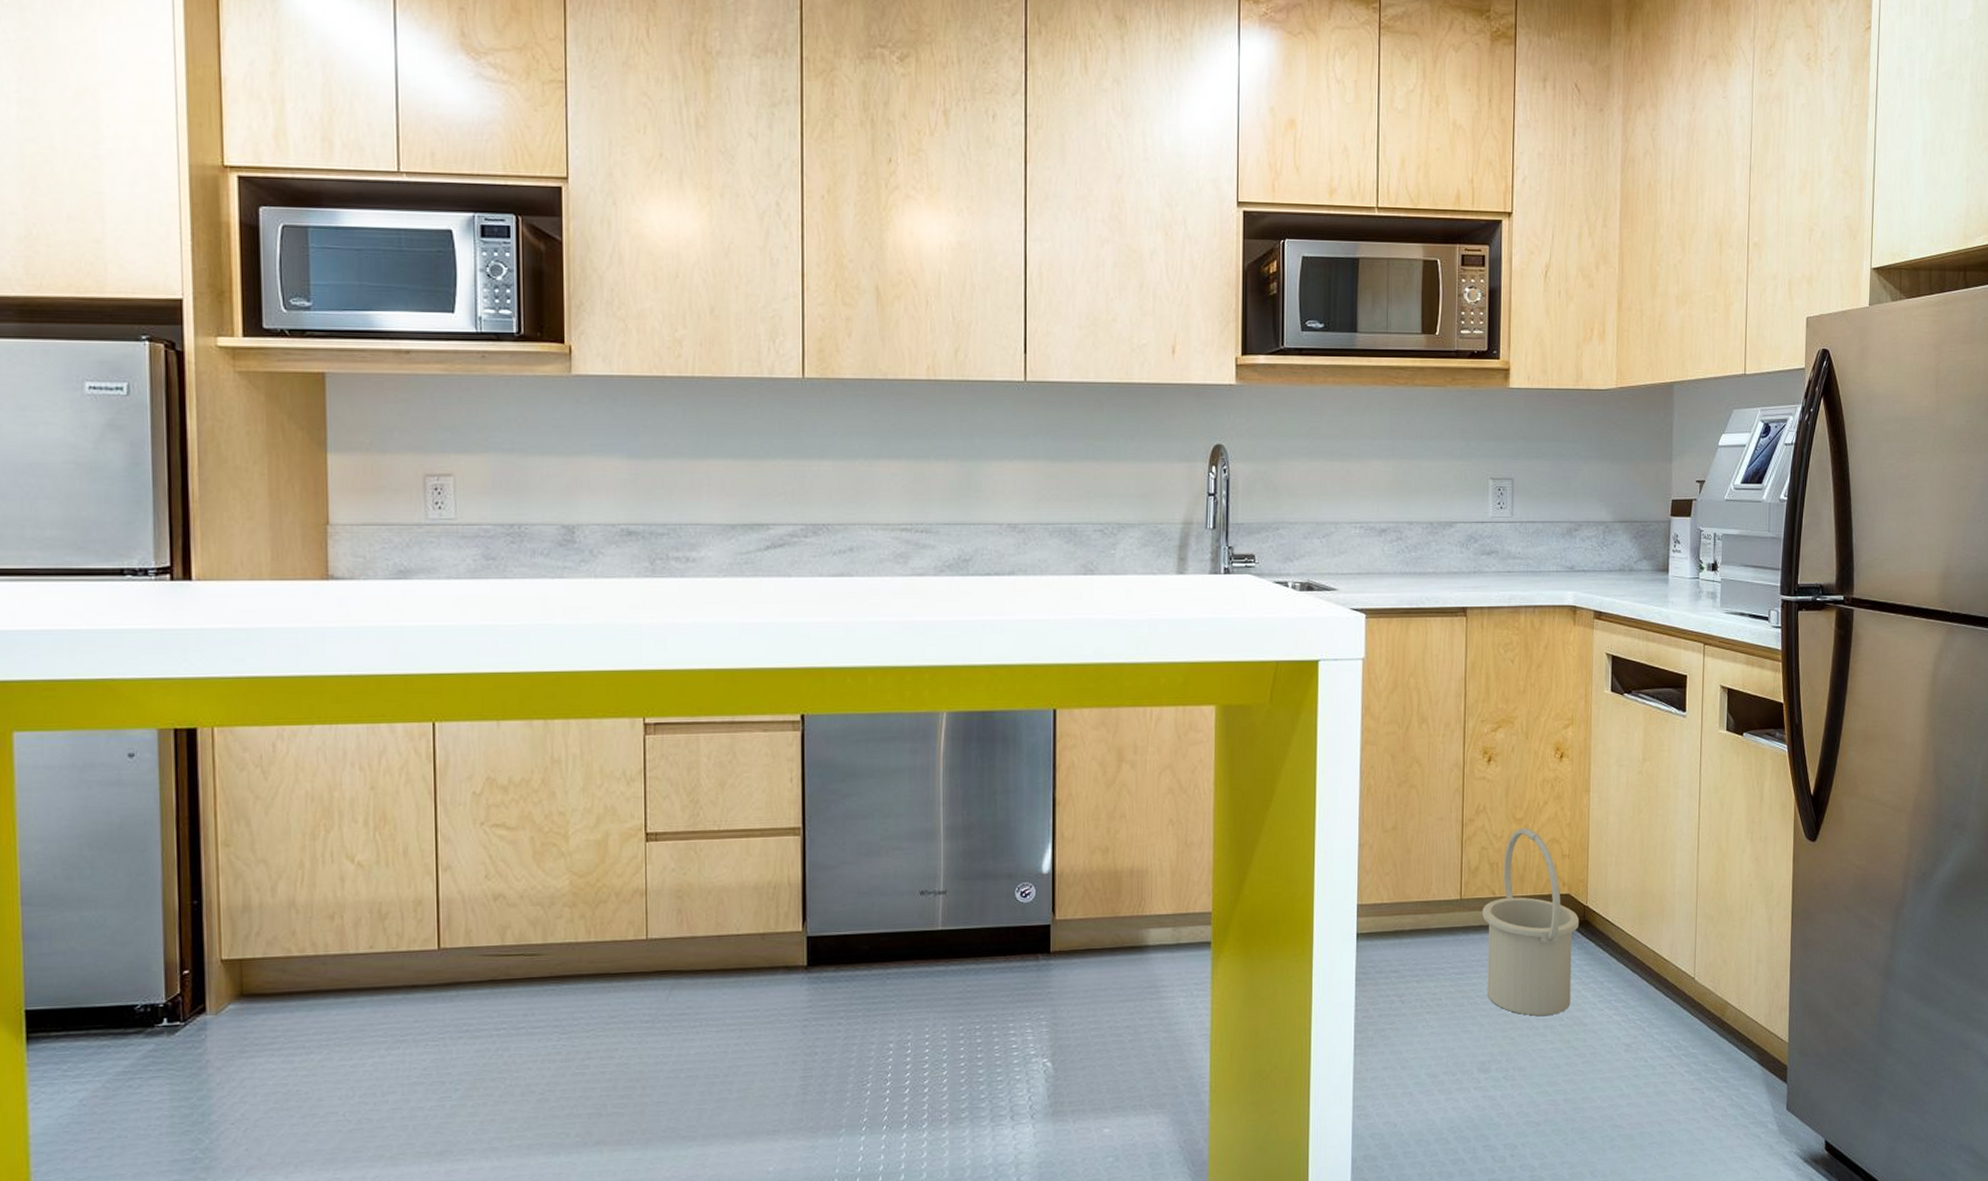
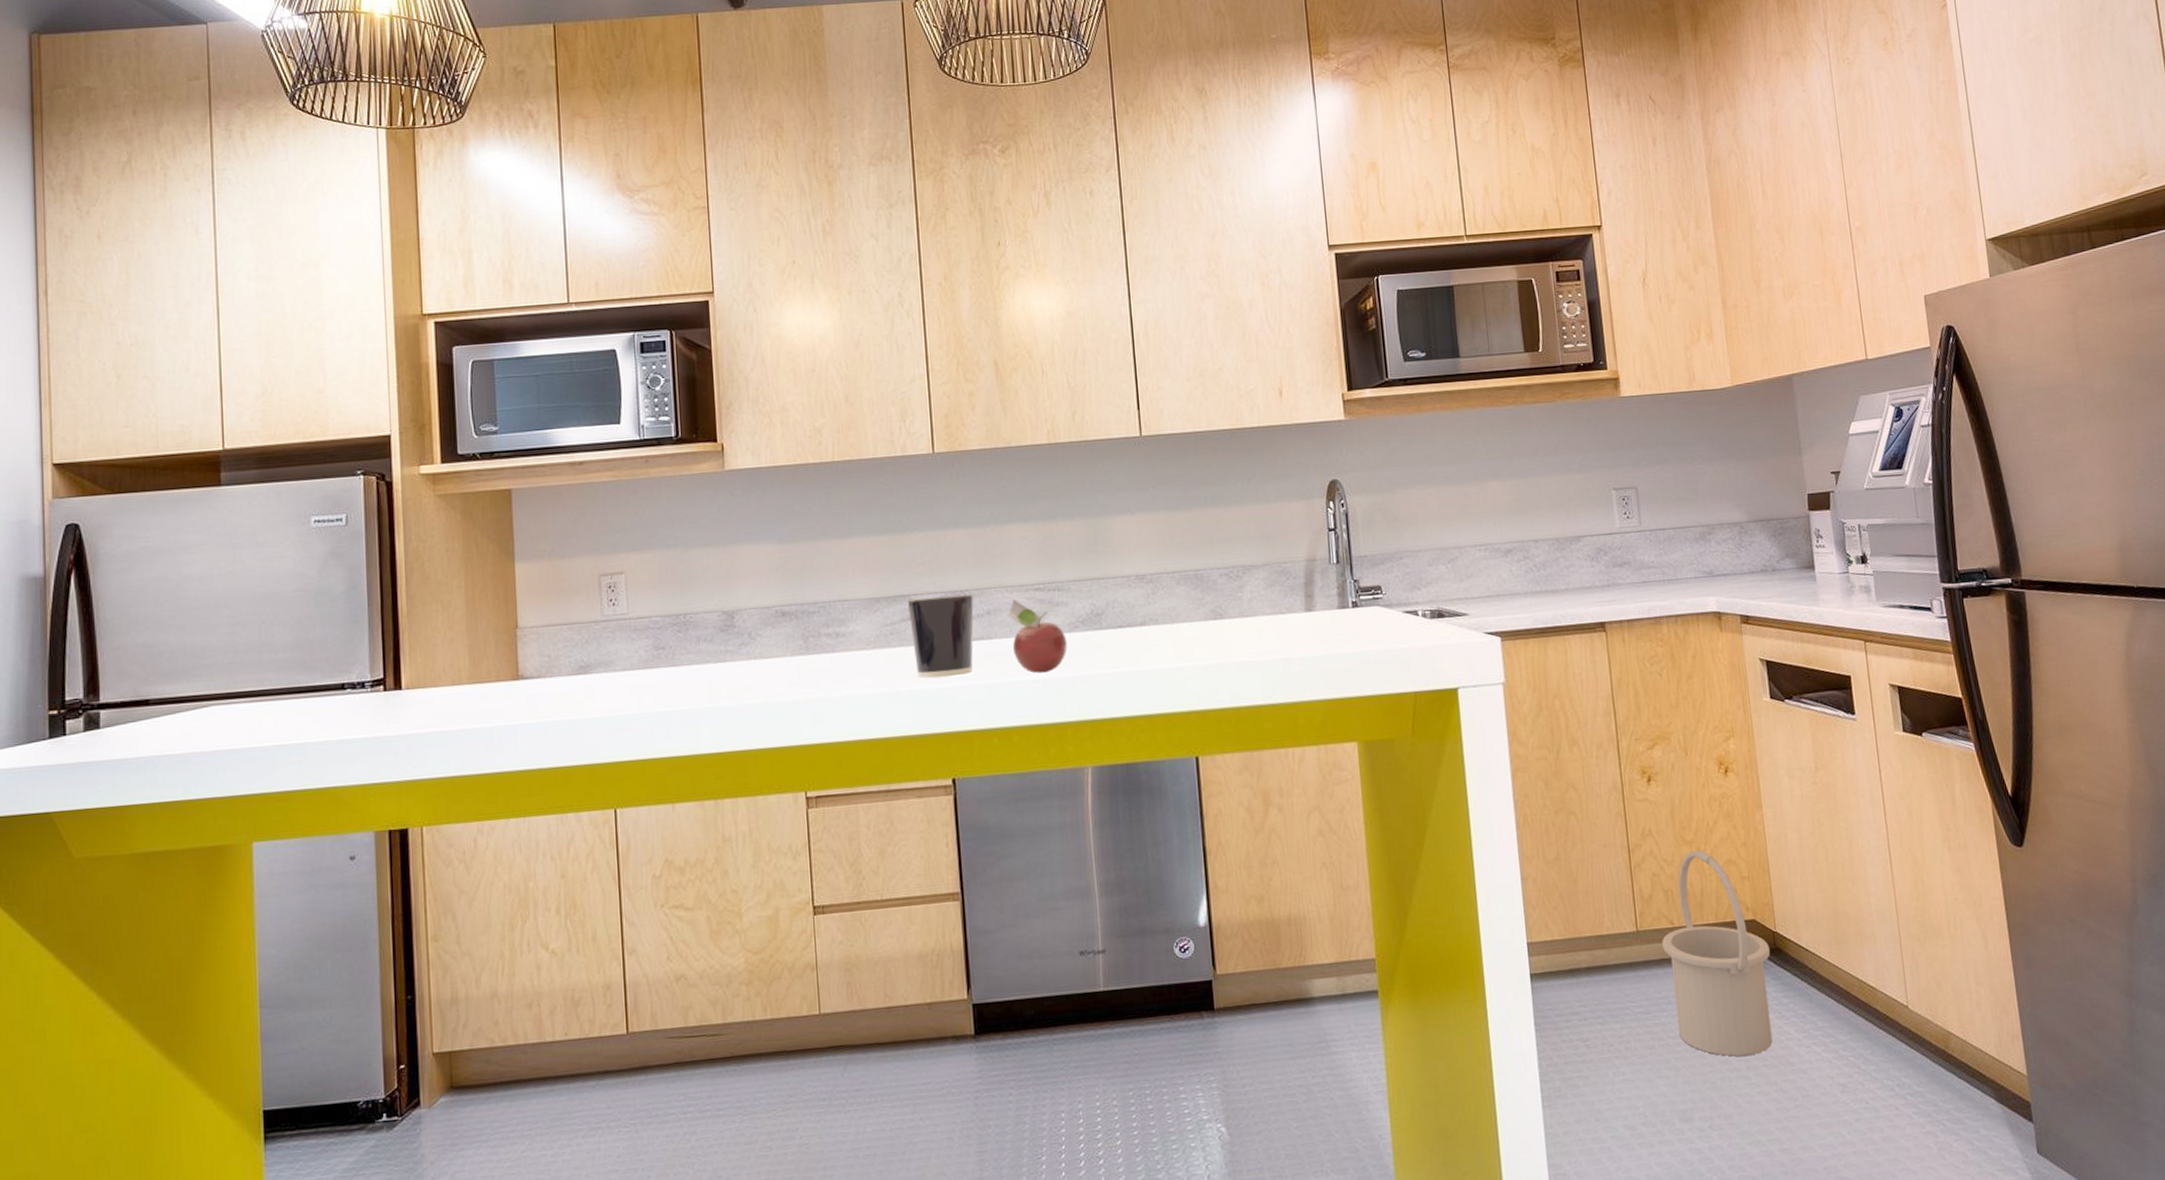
mug: none [765,528,836,612] -> present [907,594,974,679]
fruit: none [871,538,931,616] -> present [1007,599,1068,674]

